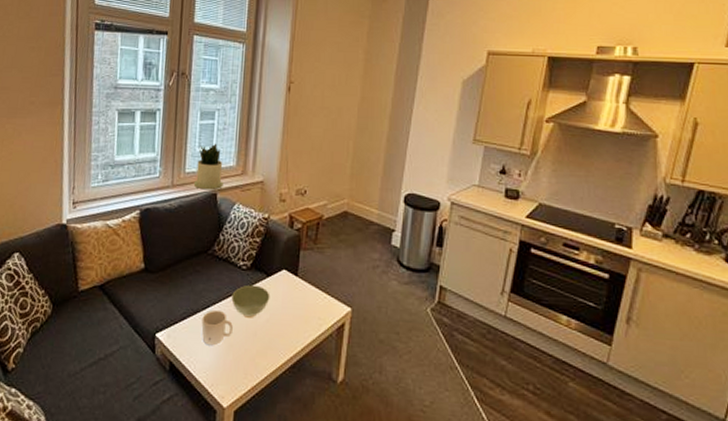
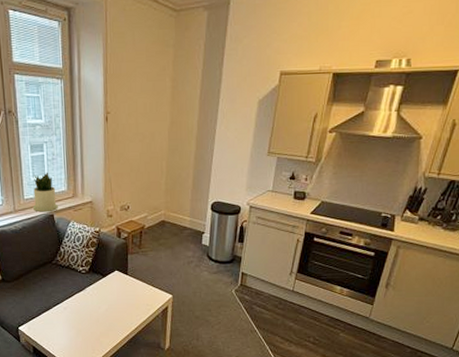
mug: present [201,309,233,346] -> none [54,305,80,332]
bowl: present [231,284,270,318] -> none [76,284,107,309]

